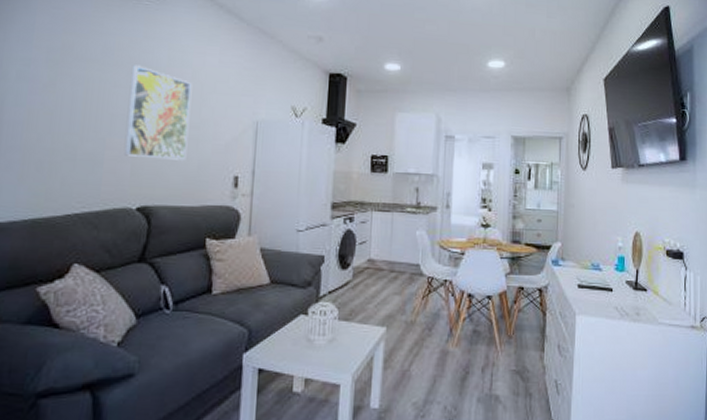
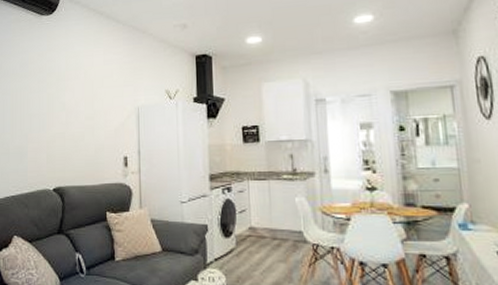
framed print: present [123,65,193,160] -> none [41,73,86,148]

